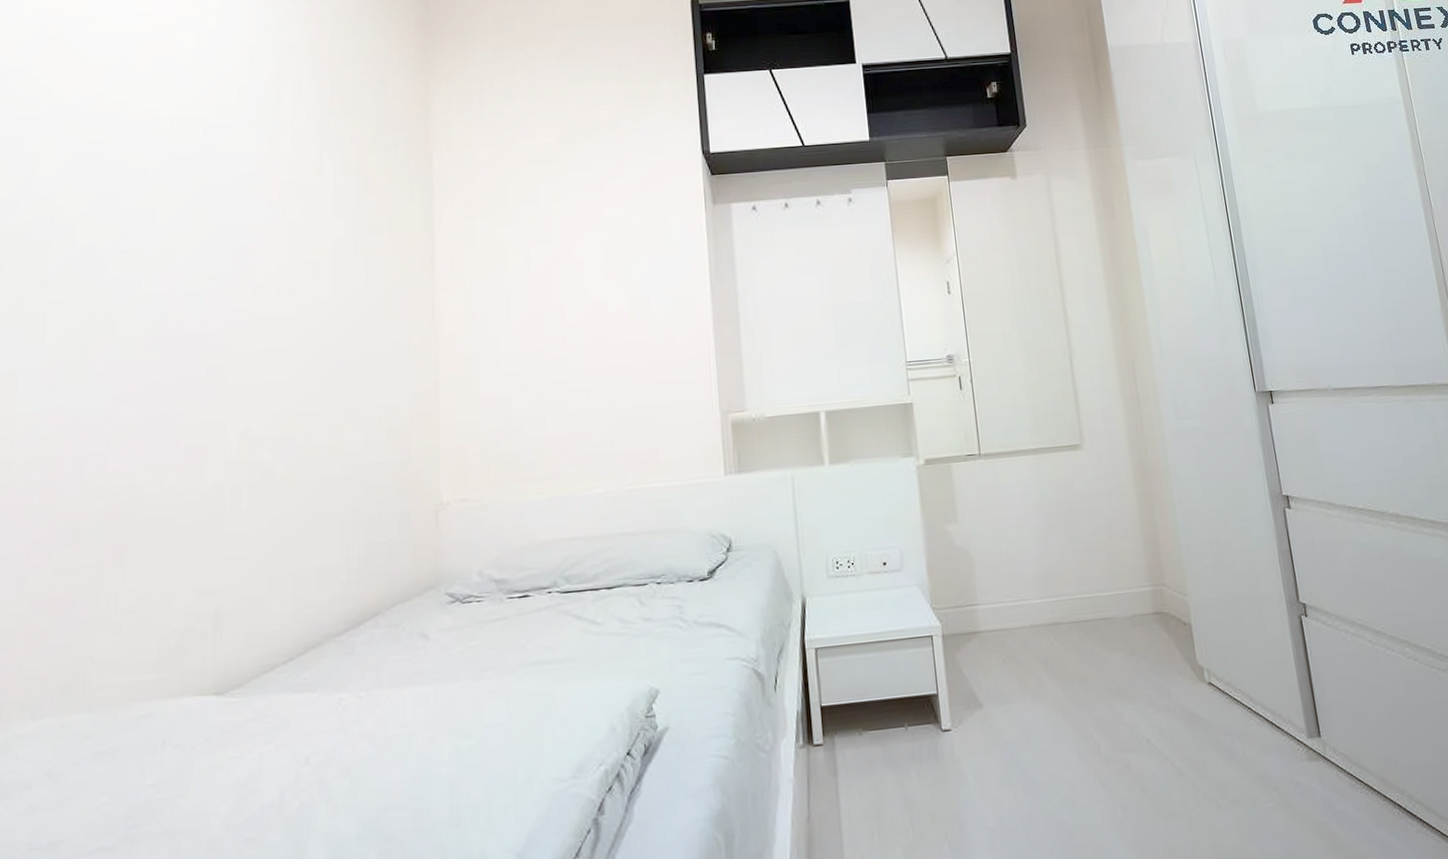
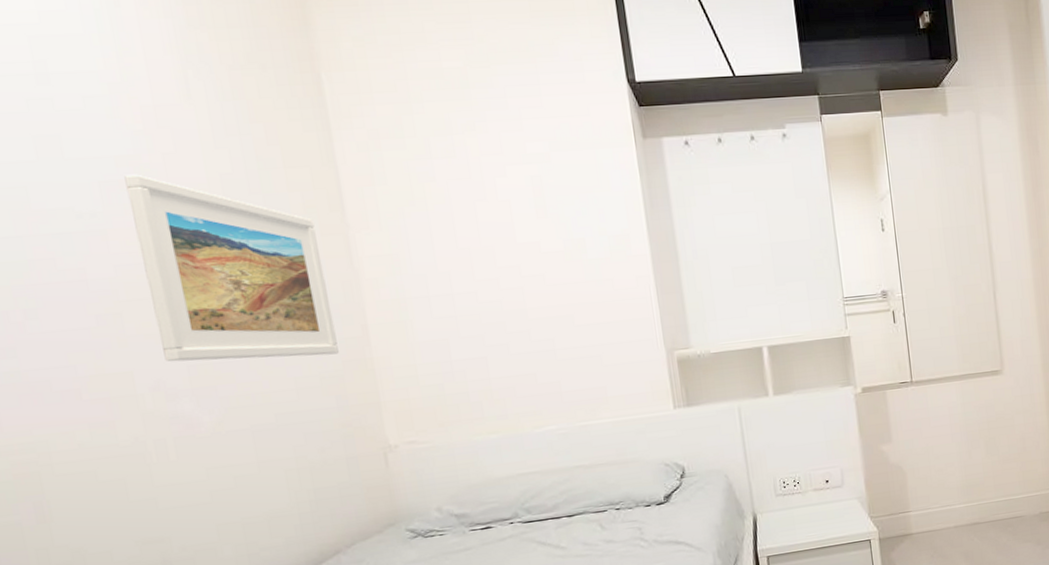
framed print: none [254,239,409,412] -> present [124,174,339,362]

